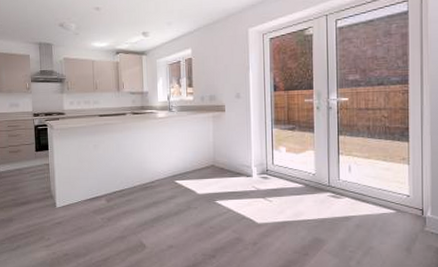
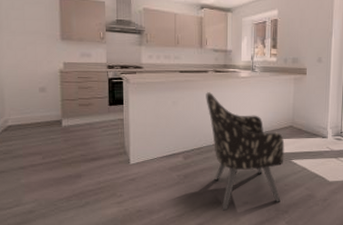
armchair: none [125,134,208,255] -> present [206,92,285,211]

